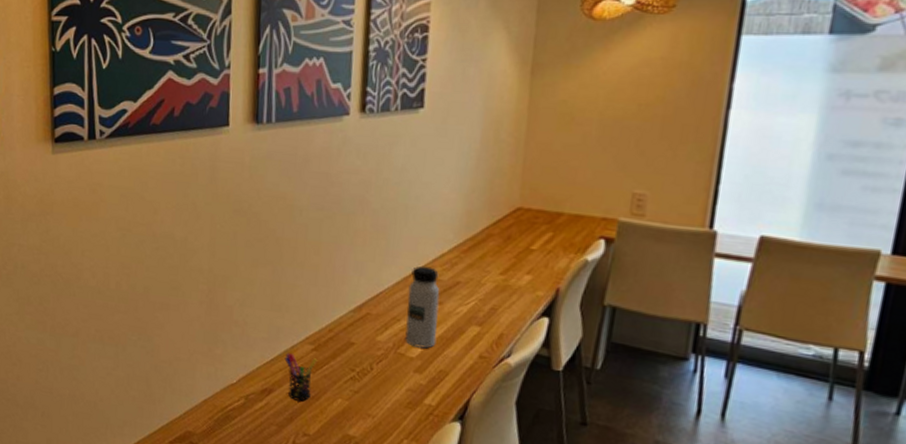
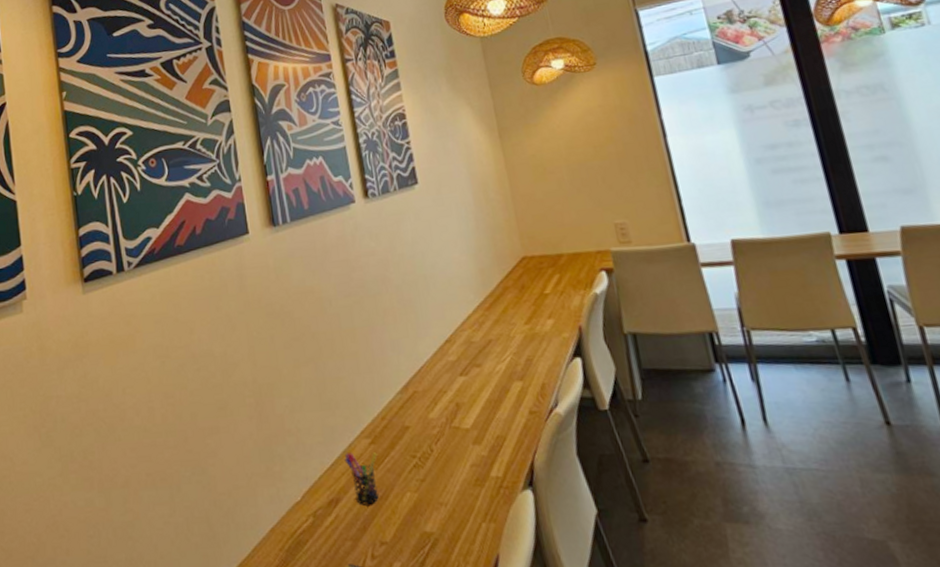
water bottle: present [405,266,440,349] -> none [445,330,486,417]

